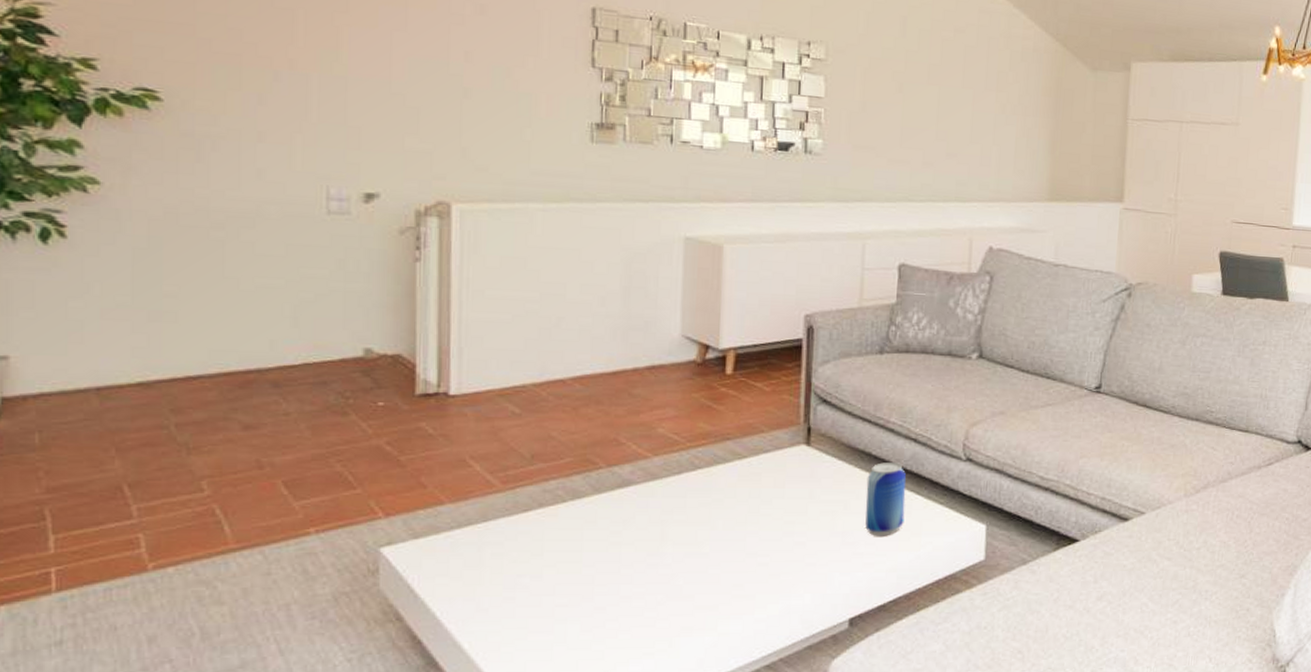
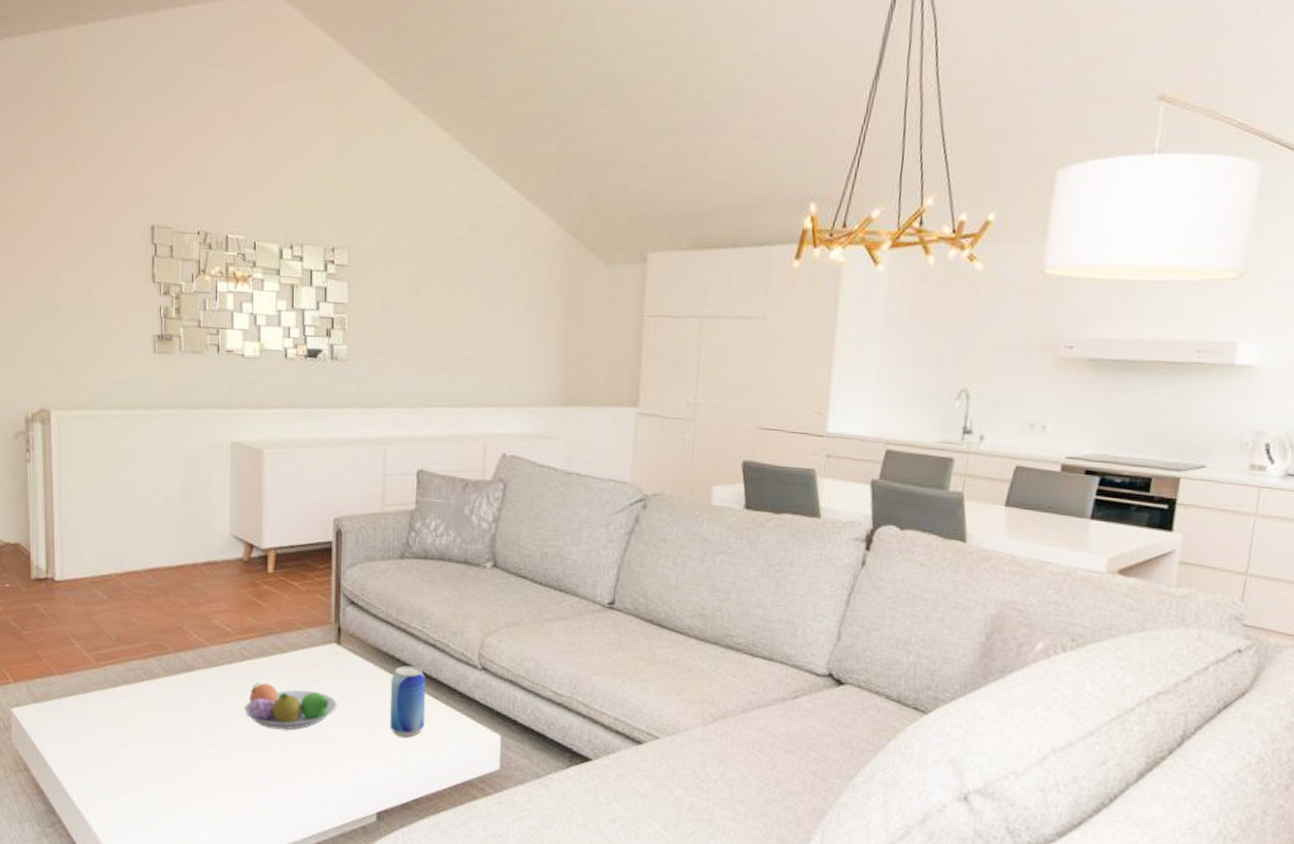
fruit bowl: none [693,493,805,541] -> present [244,683,337,730]

